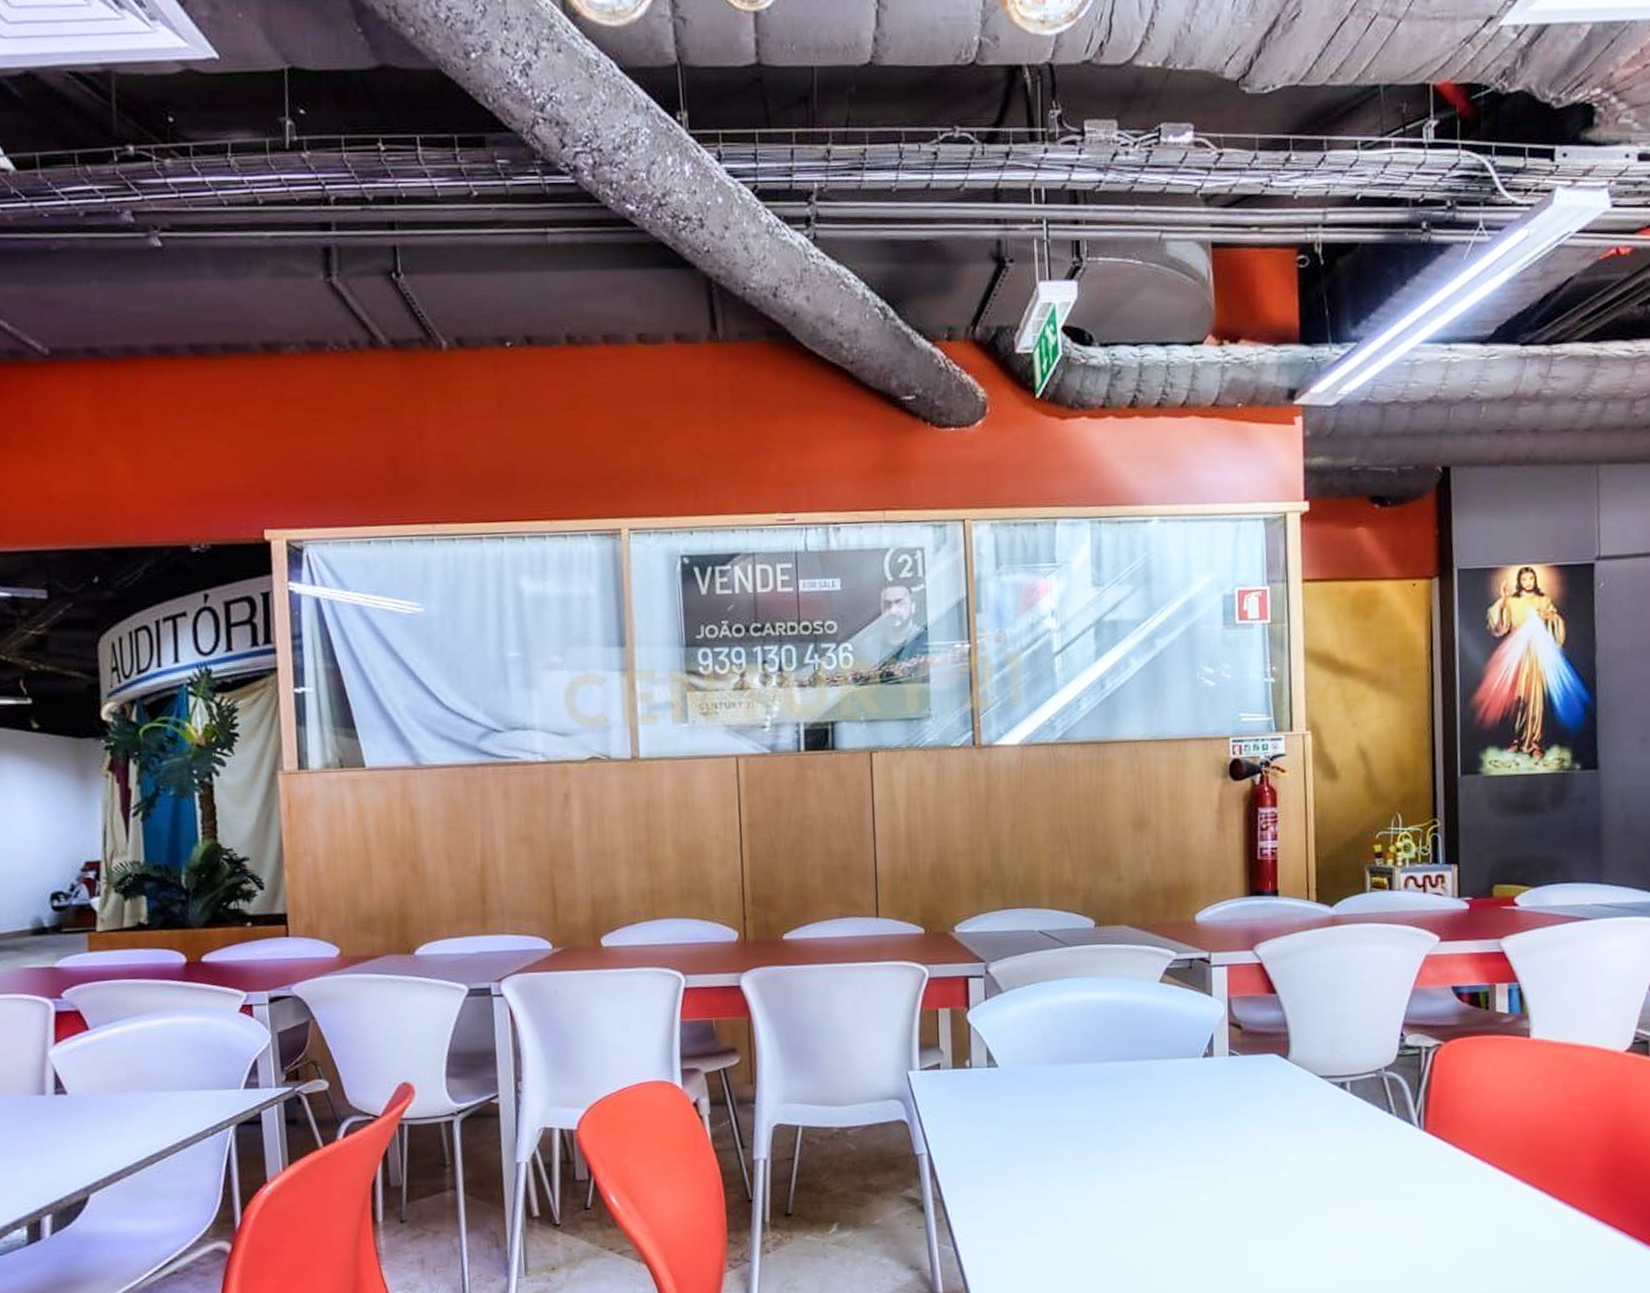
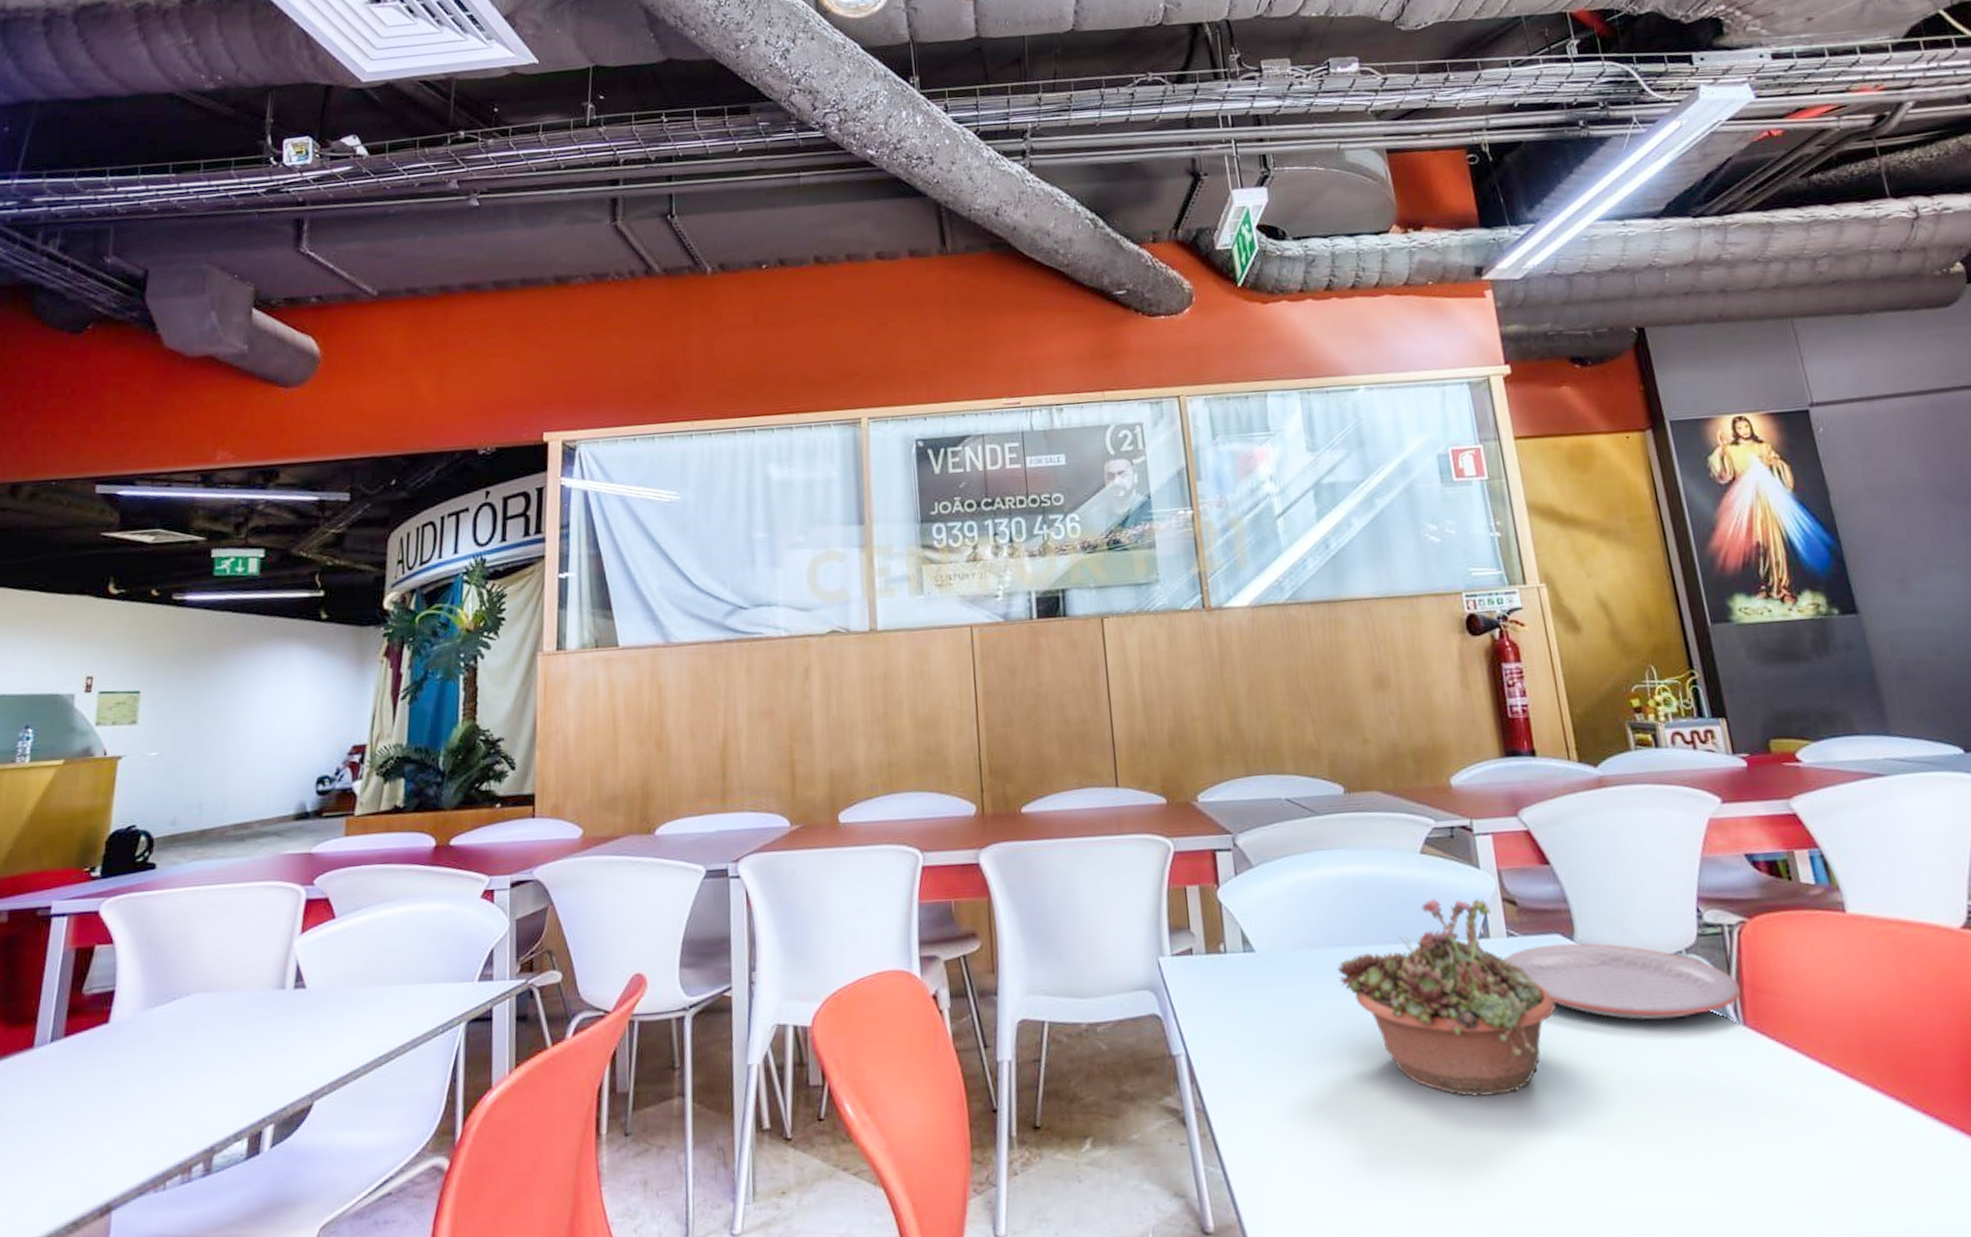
succulent planter: none [1071,1022,1264,1188] -> present [1336,898,1556,1097]
plate: none [1224,1061,1427,1126] -> present [1505,943,1741,1020]

